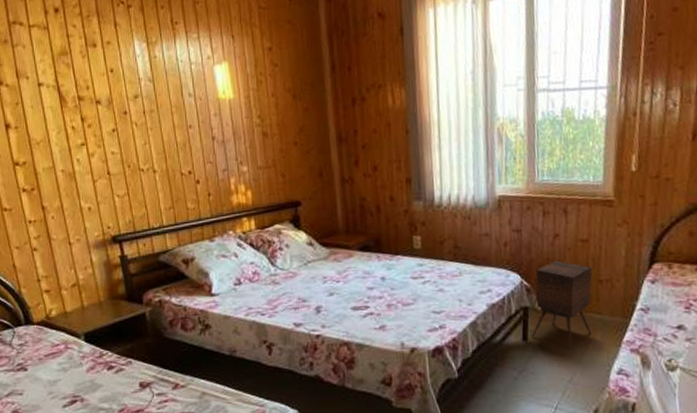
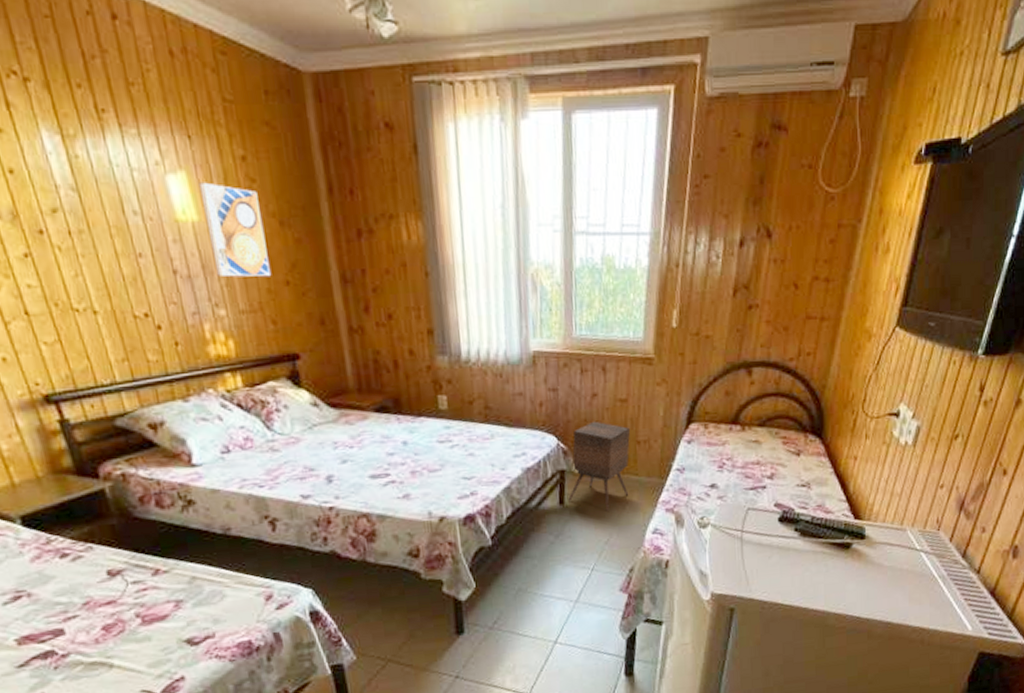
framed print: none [236,69,284,140] -> present [198,182,272,277]

